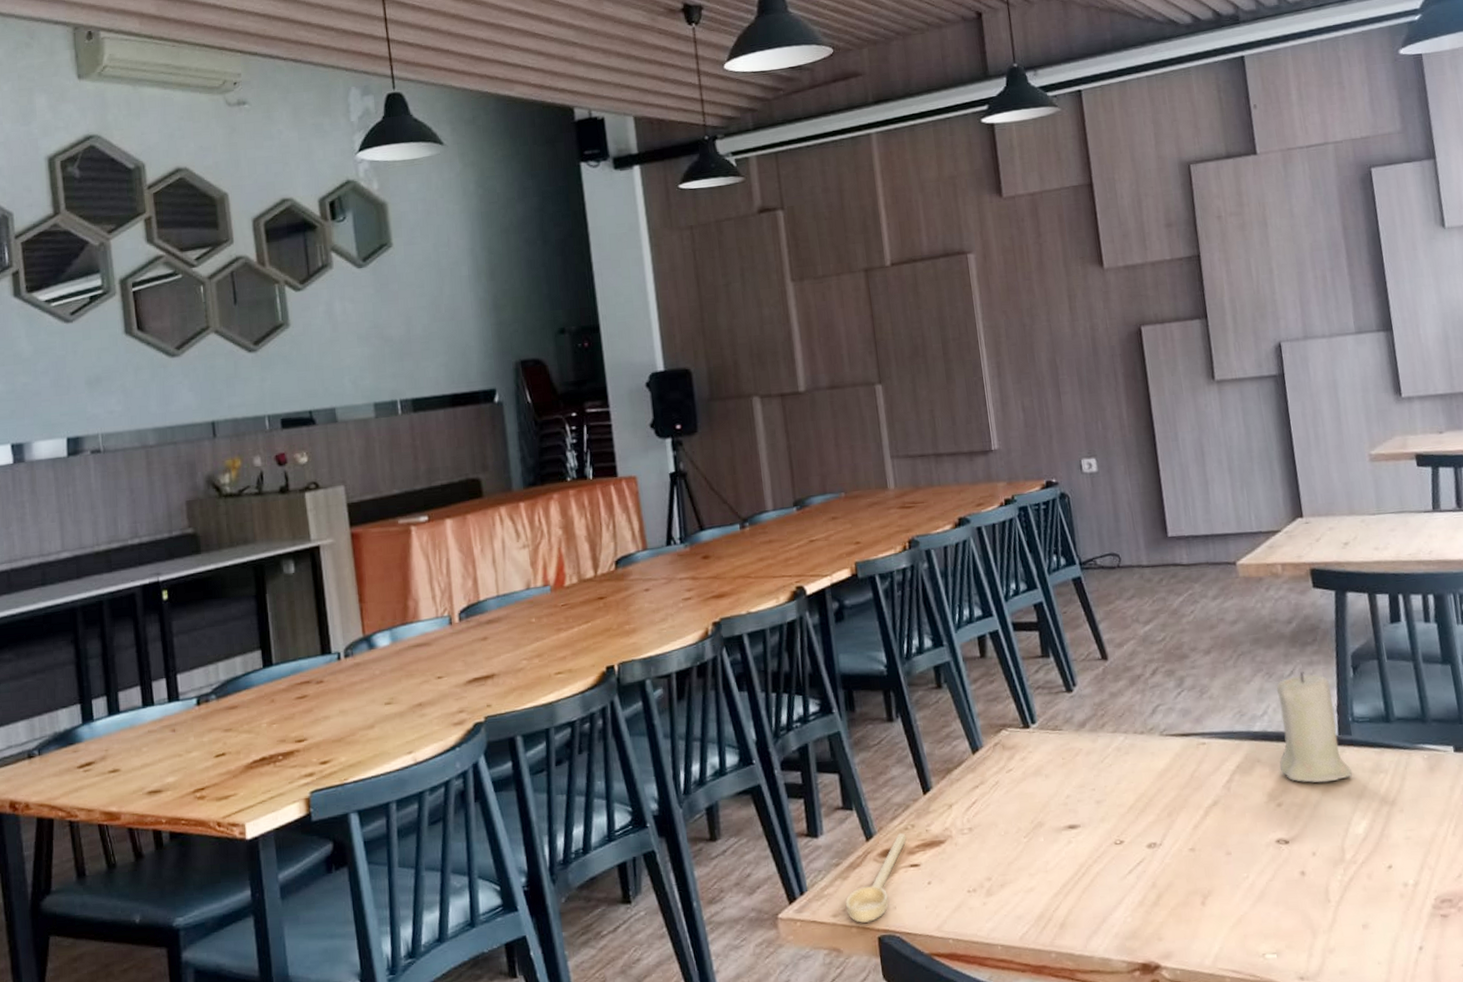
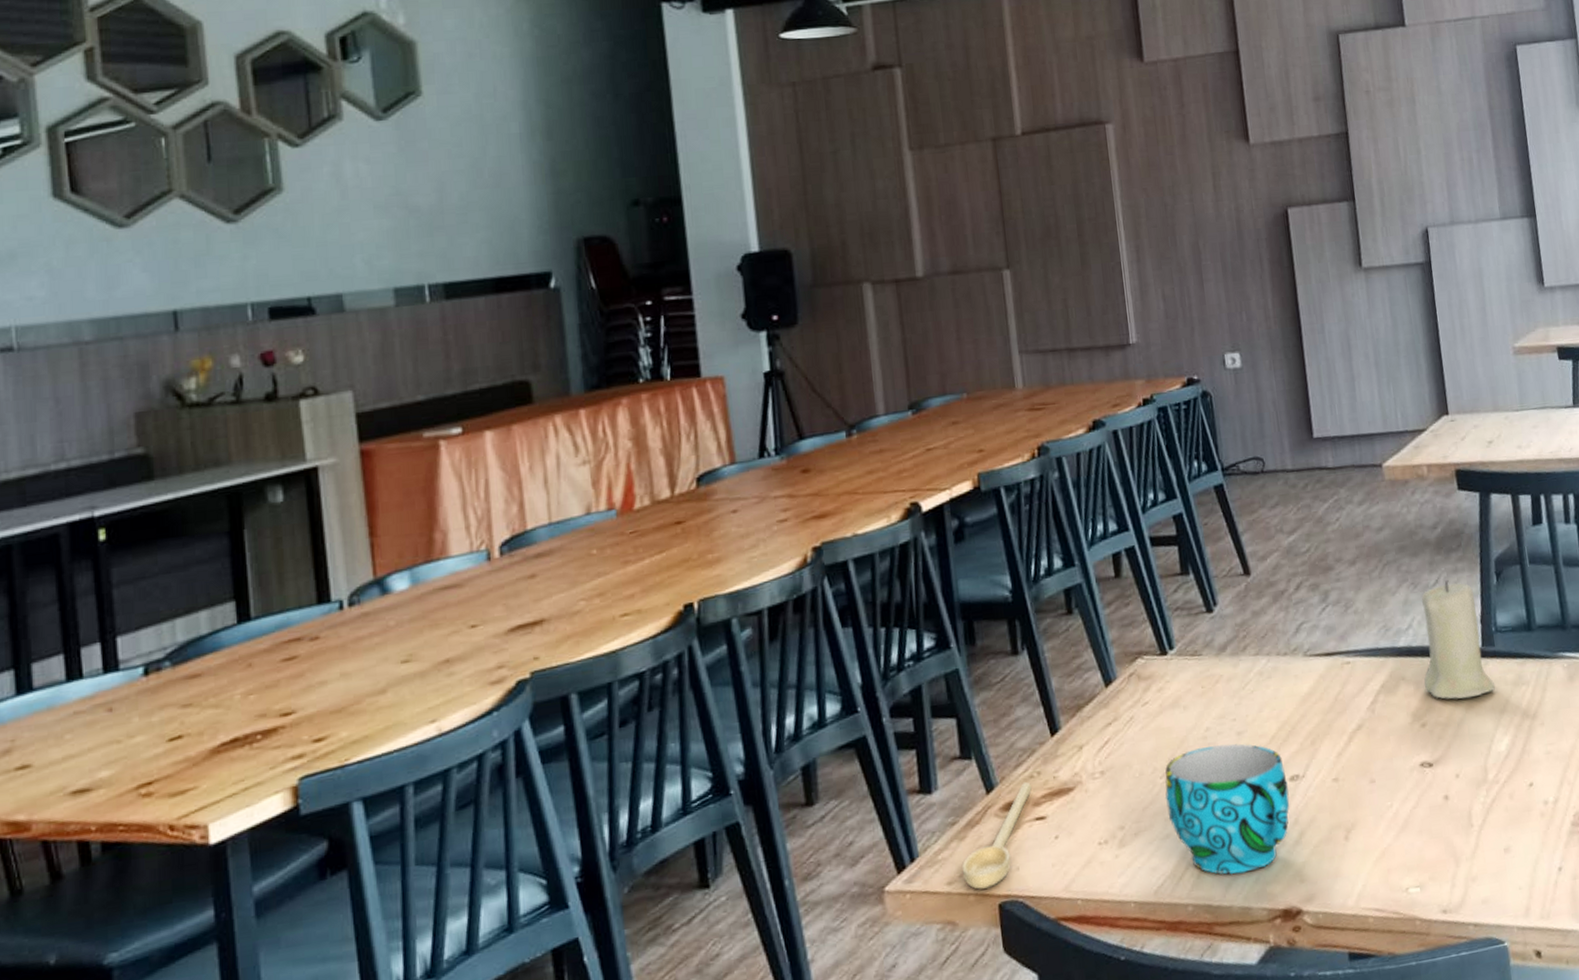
cup: none [1028,811,1148,929] -> present [1165,743,1290,875]

